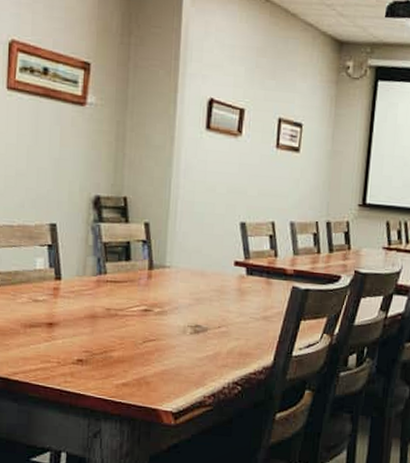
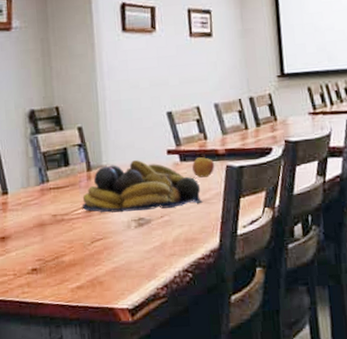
fruit bowl: none [138,265,264,320] -> present [82,159,203,213]
apple: none [258,270,281,295] -> present [192,153,215,178]

